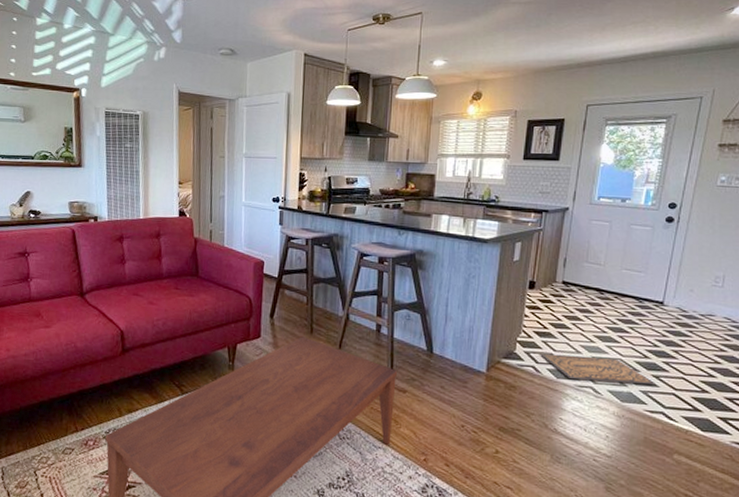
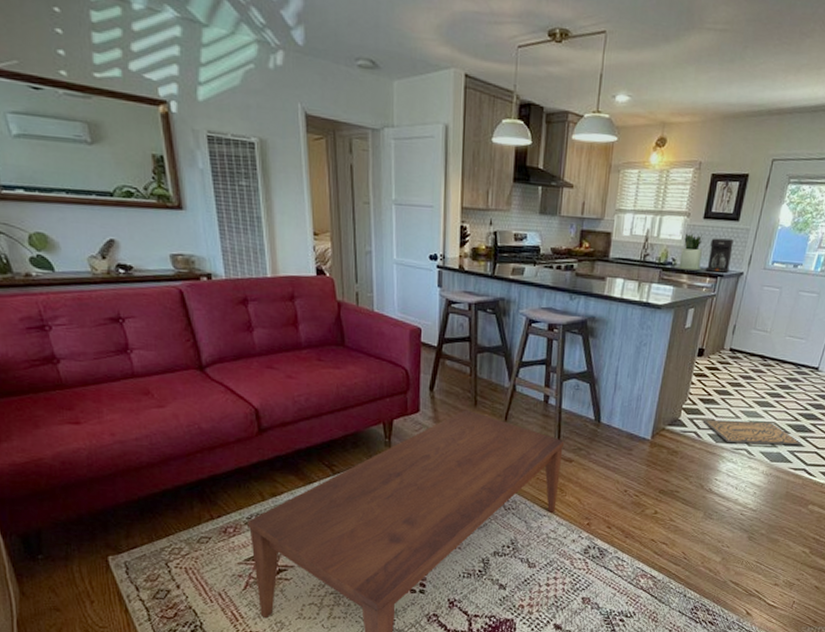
planter: none [501,173,526,207] -> present [677,233,705,271]
coffee maker: none [529,176,556,208] -> present [705,238,734,273]

